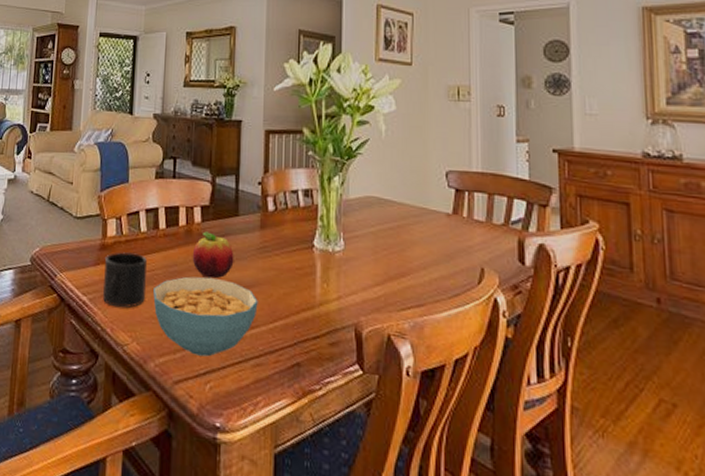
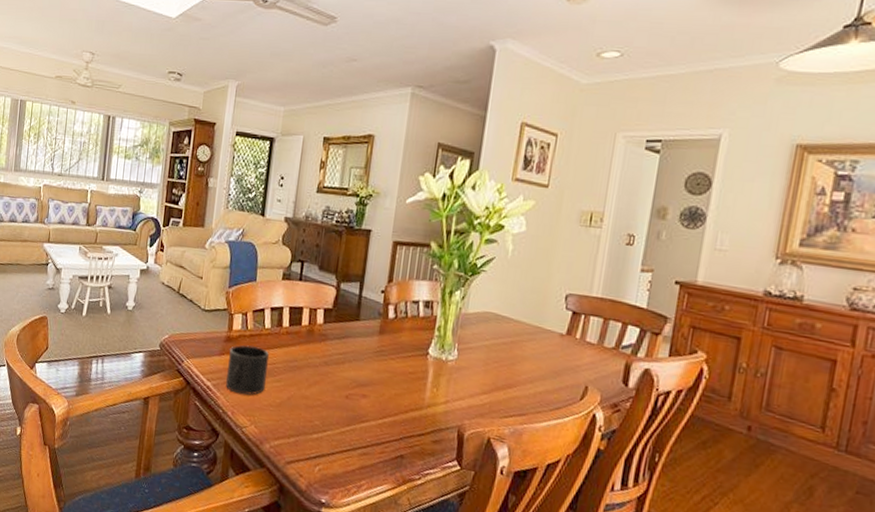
cereal bowl: present [153,276,258,357] -> none [272,372,371,443]
fruit: present [192,231,234,279] -> none [311,332,352,376]

